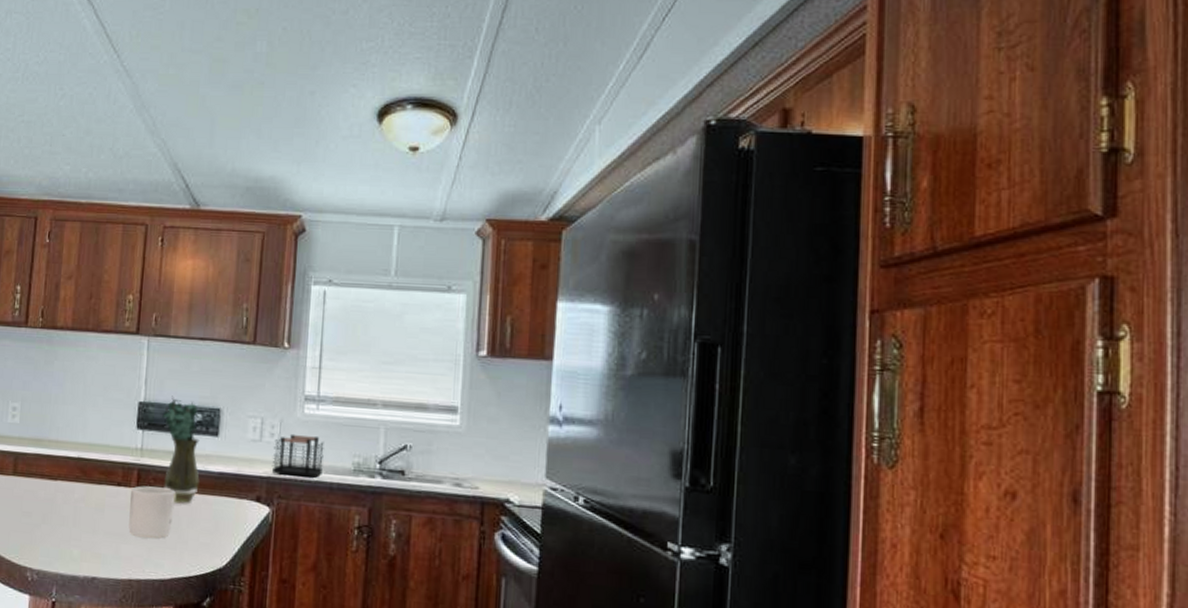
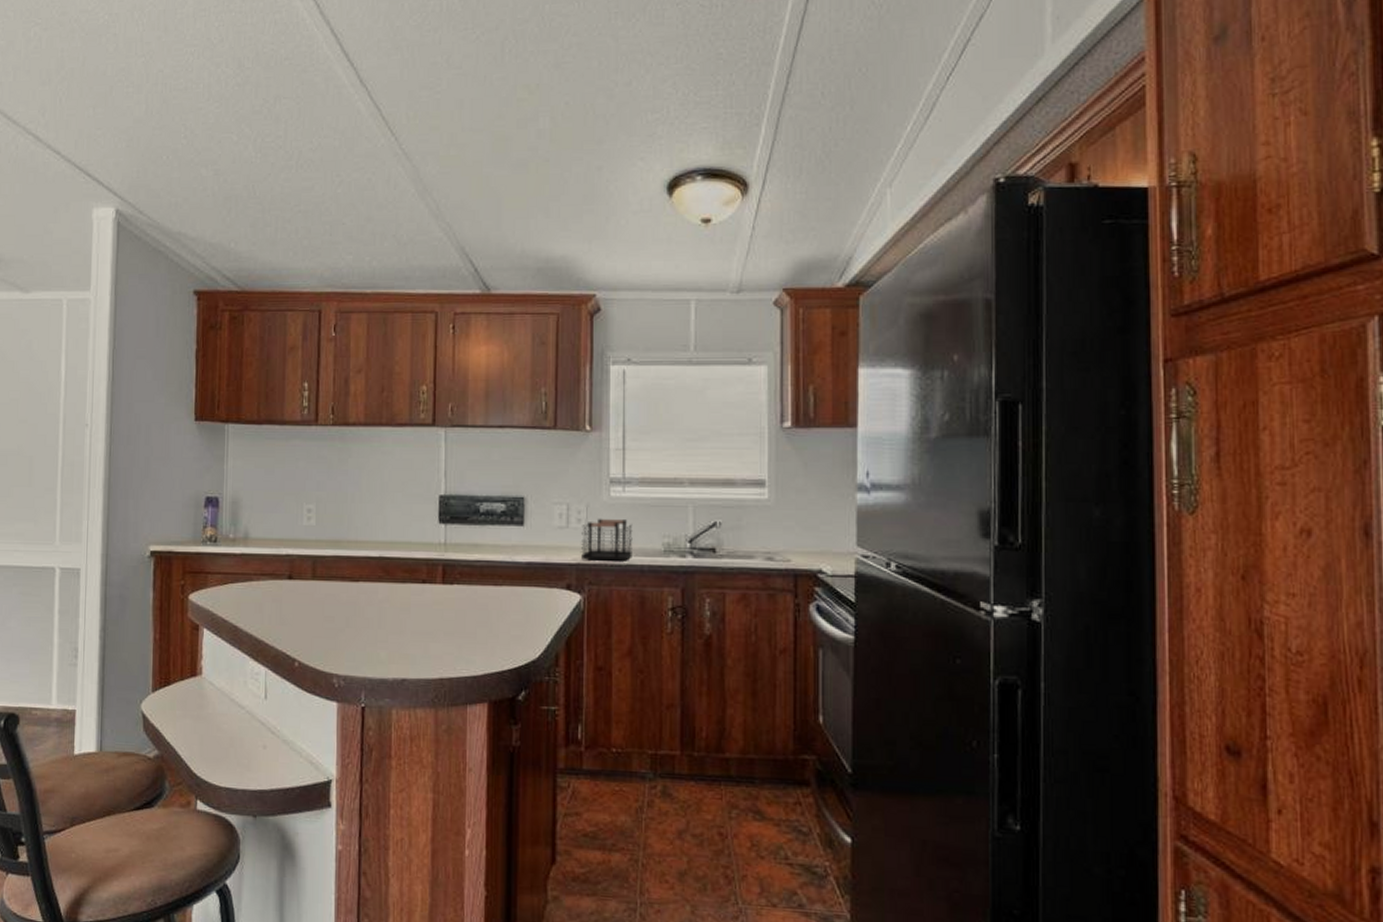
mug: present [128,486,176,540] -> none [436,581,483,636]
vase: present [162,395,200,504] -> none [464,487,507,597]

